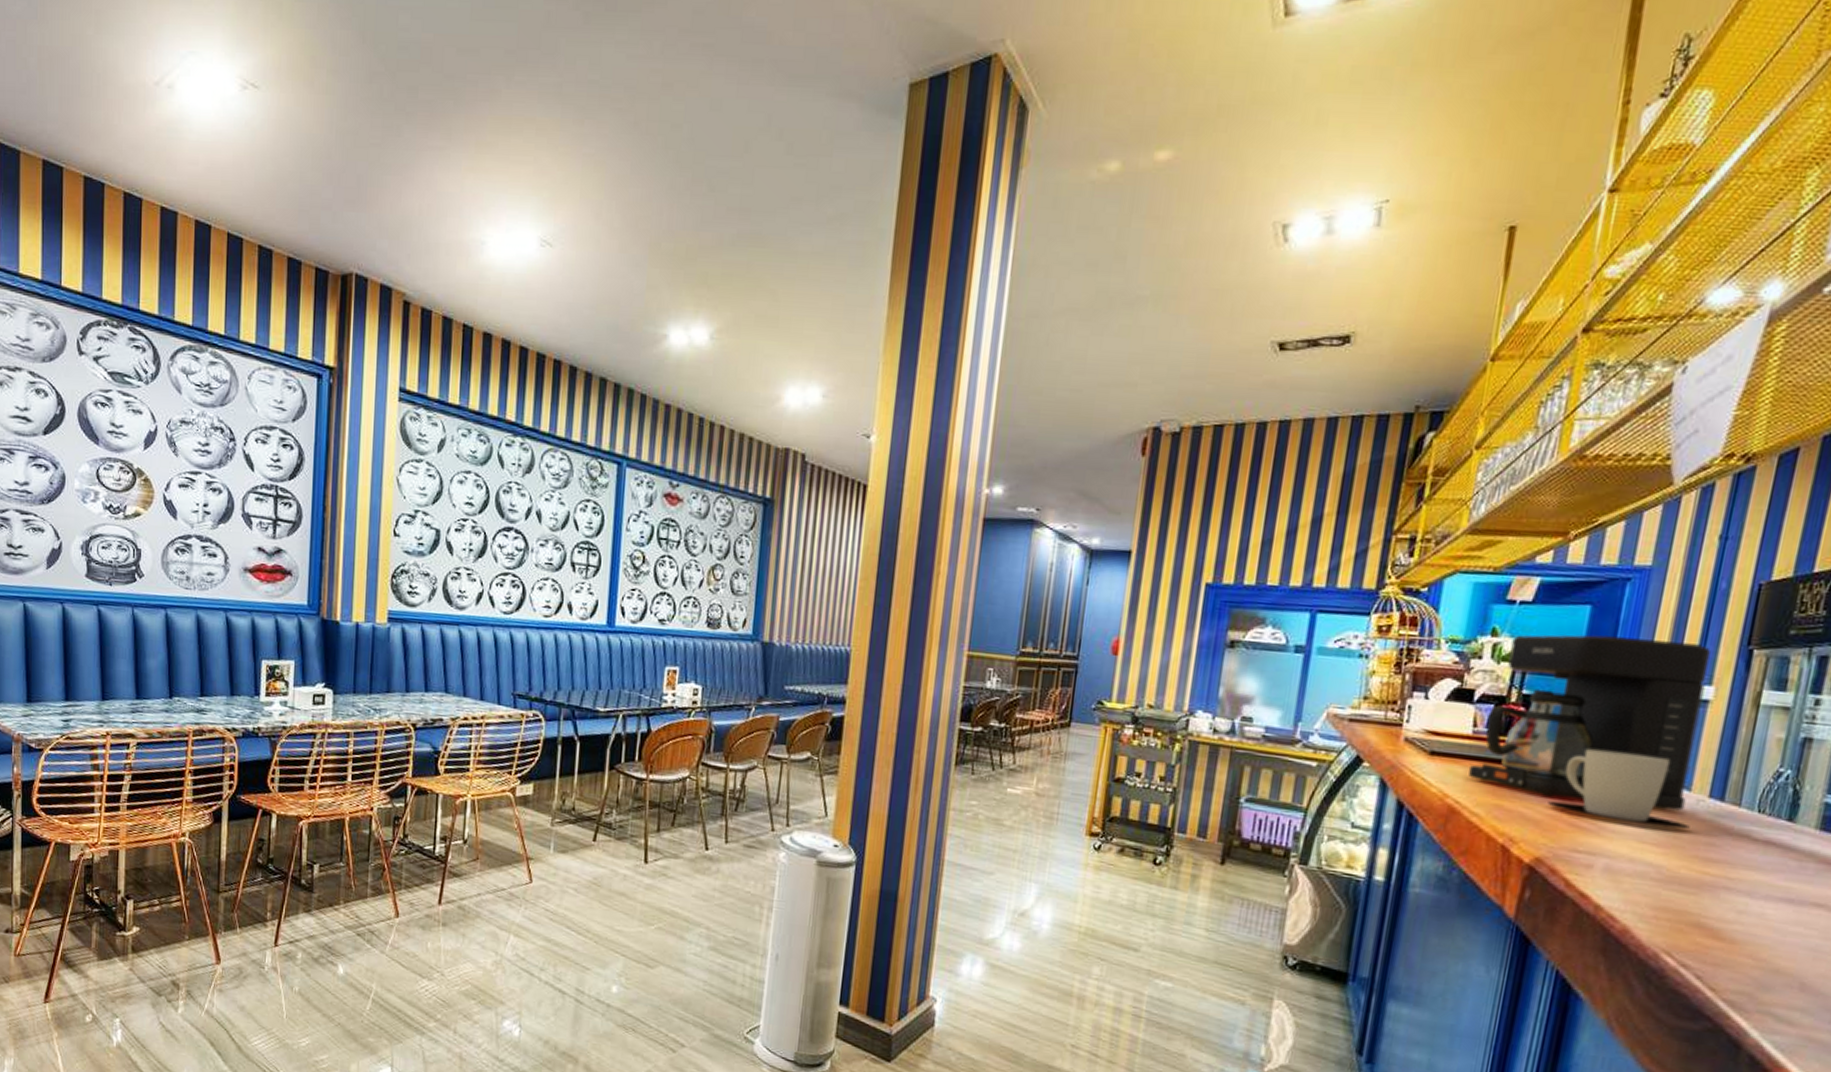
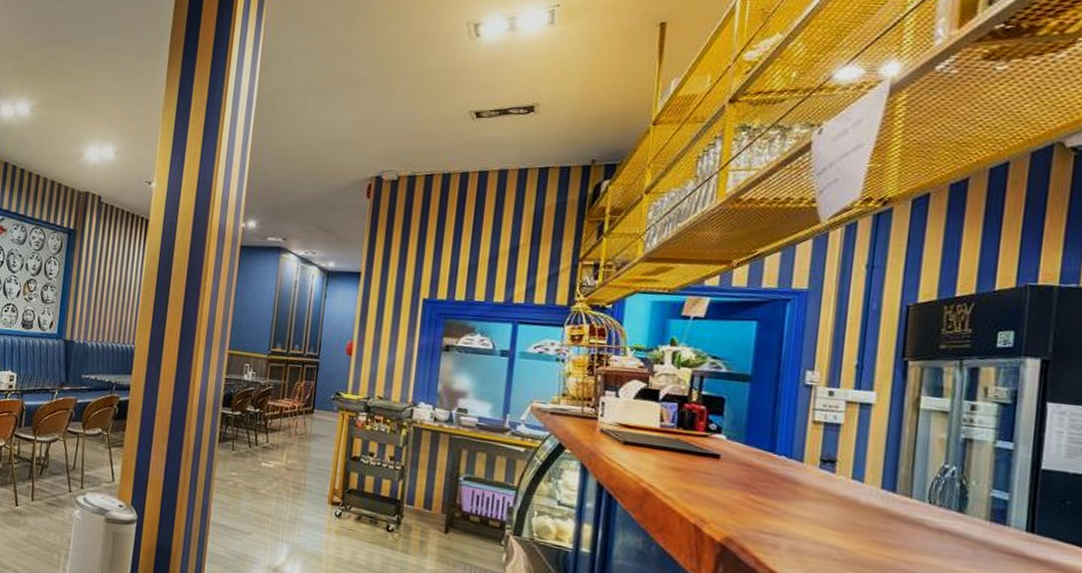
coffee maker: present [1468,635,1711,811] -> none [659,345,869,500]
cup: present [1547,749,1690,830] -> none [733,443,866,517]

